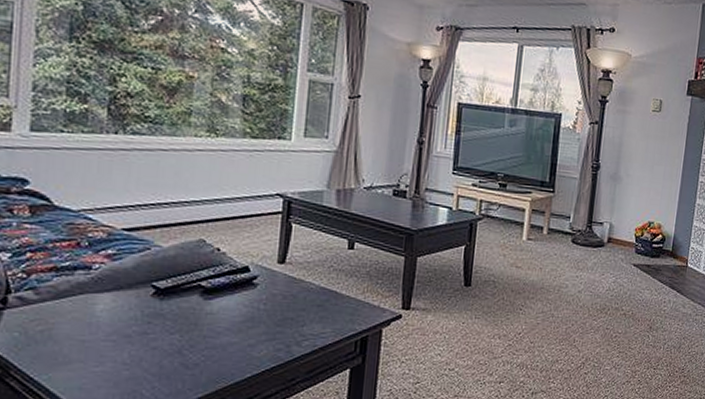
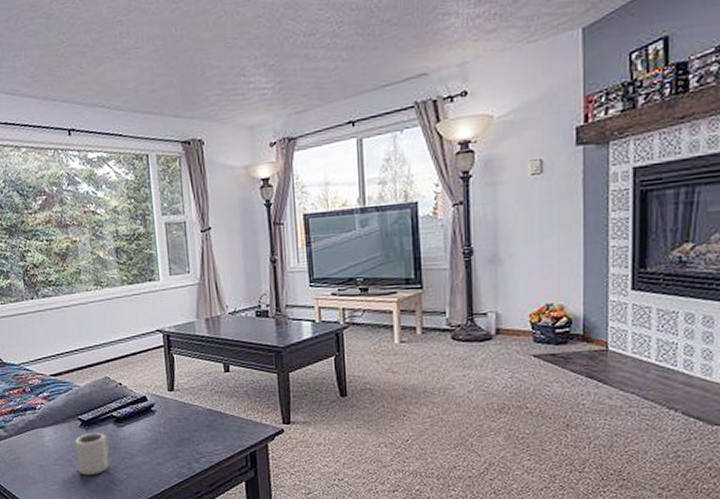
cup: none [138,303,190,356] -> present [75,432,109,476]

